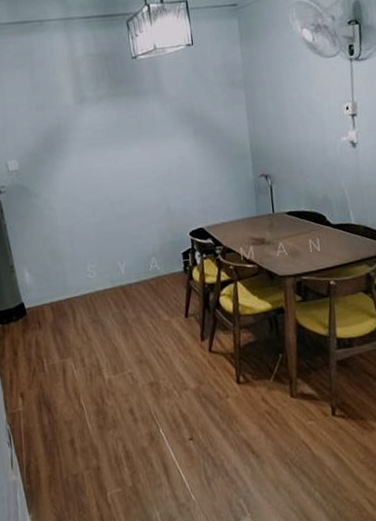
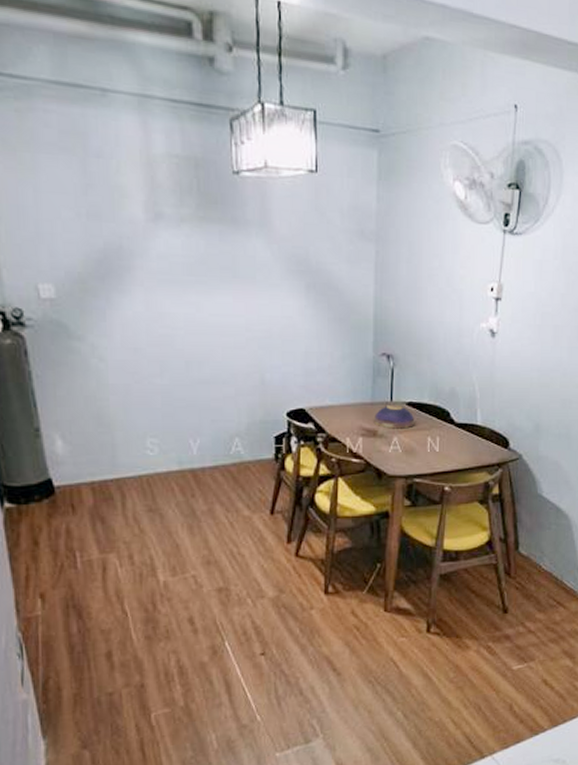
decorative bowl: none [260,215,296,236] -> present [373,404,415,429]

